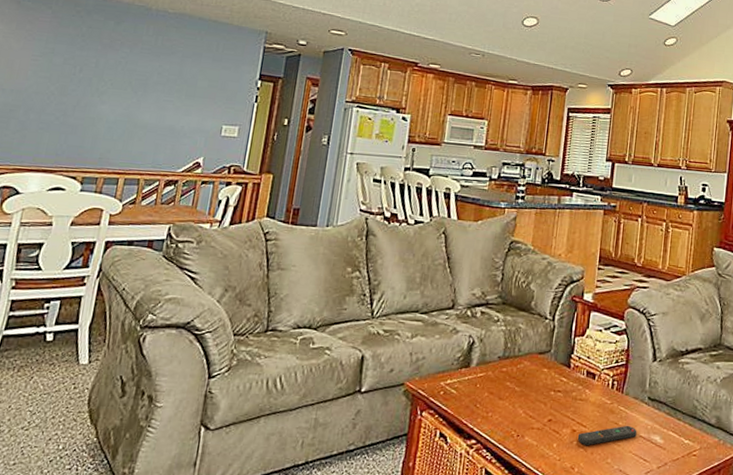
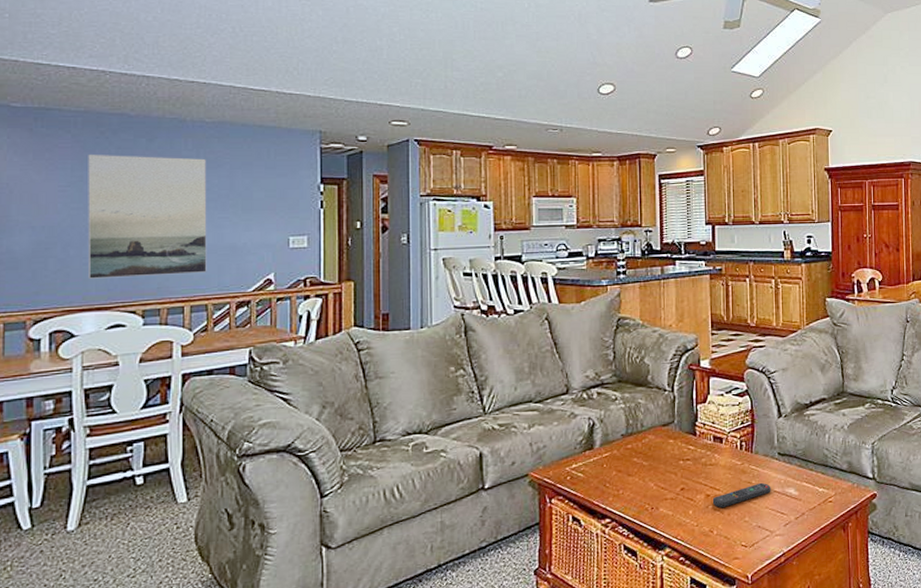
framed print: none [42,29,162,149] -> present [87,154,207,279]

